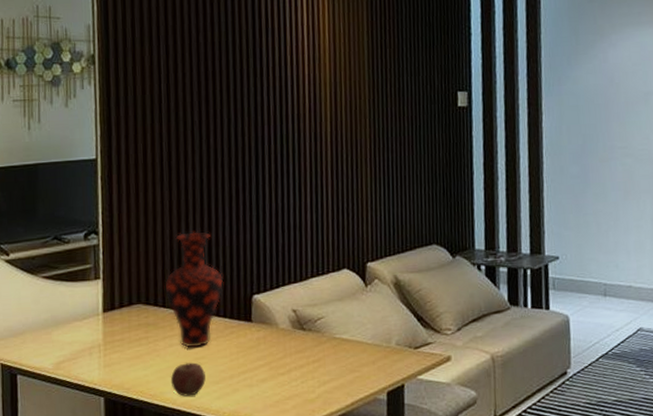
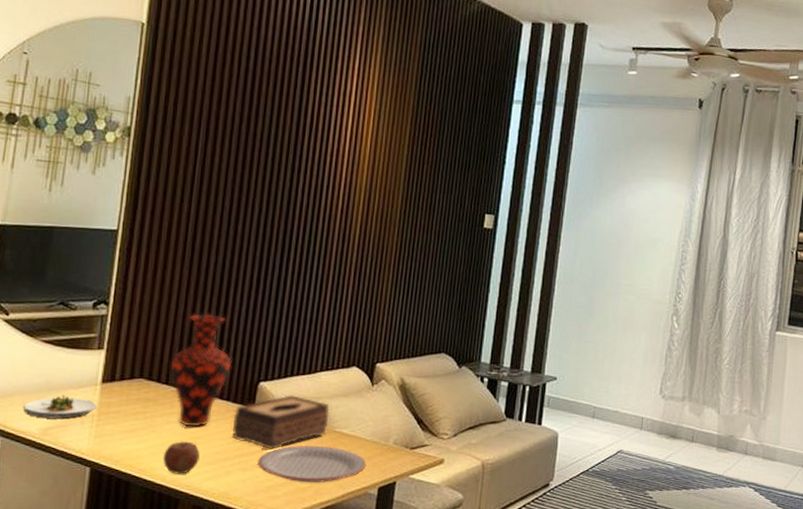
salad plate: none [35,328,102,353] -> present [23,395,98,419]
tissue box: none [232,305,327,363] -> present [232,395,330,450]
plate: none [262,354,372,394] -> present [258,446,367,483]

